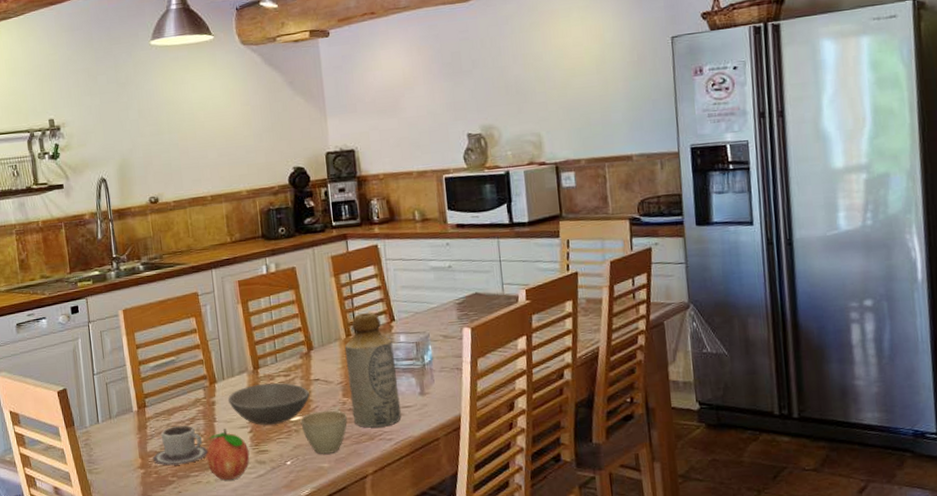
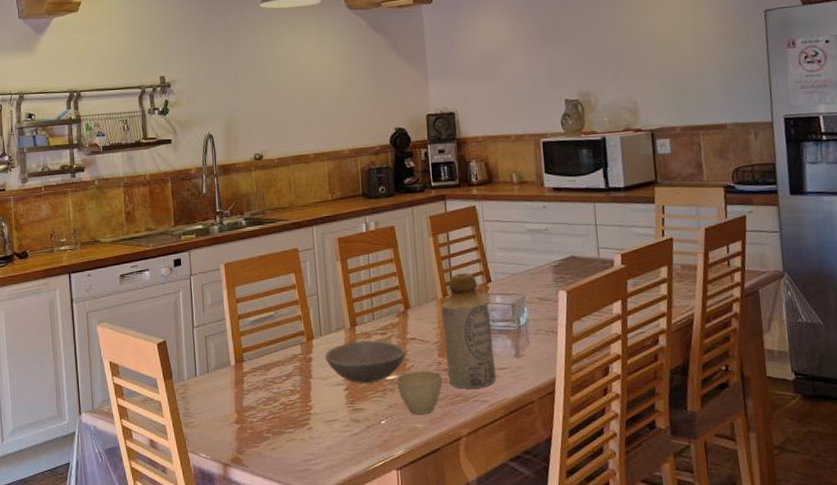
cup: present [153,425,209,466] -> none [248,380,304,422]
fruit: present [206,429,250,480] -> none [301,386,345,438]

